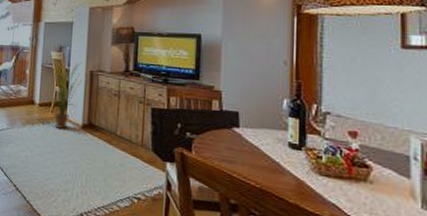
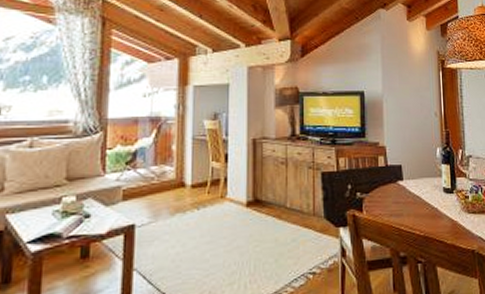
house plant: present [53,62,84,129] -> none [209,130,246,211]

